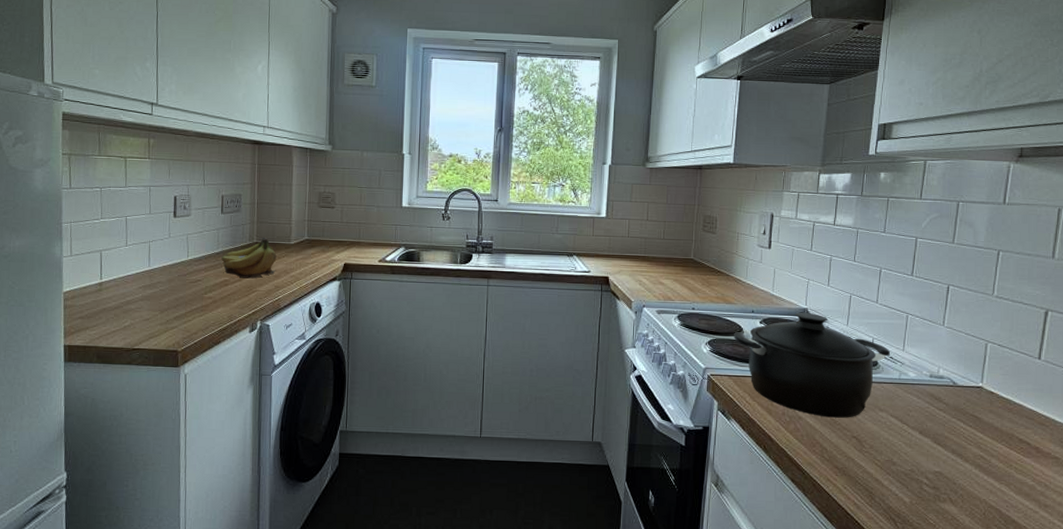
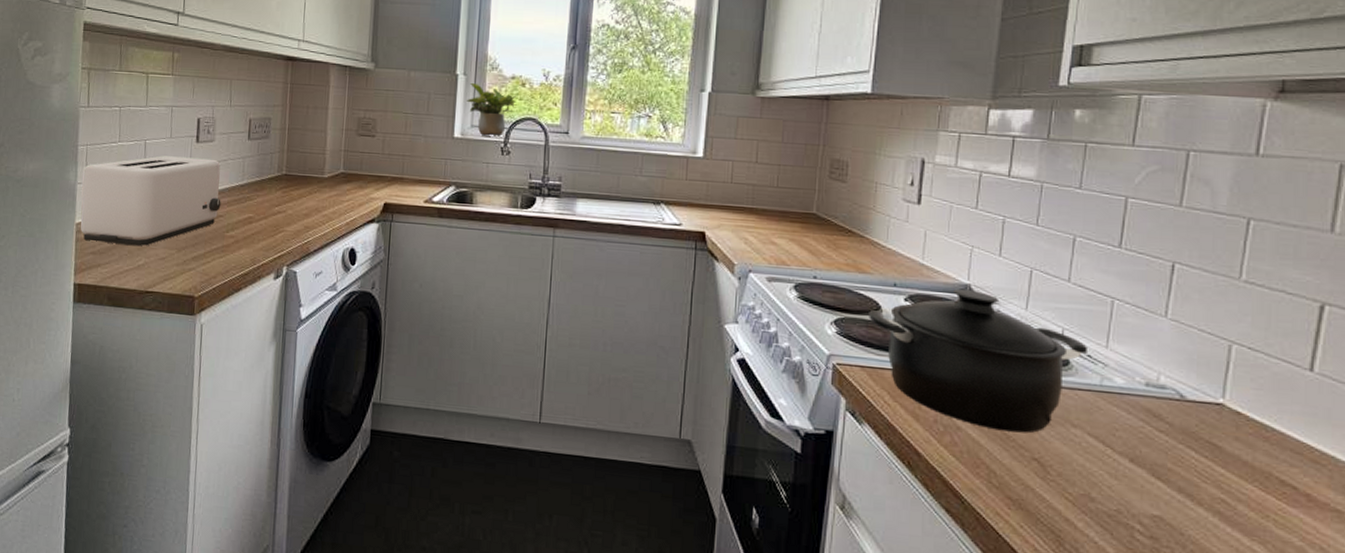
toaster: none [67,230,199,309] -> present [80,156,221,246]
fruit: present [221,237,277,279] -> none [246,168,308,217]
potted plant: none [412,161,455,205] -> present [467,83,518,137]

